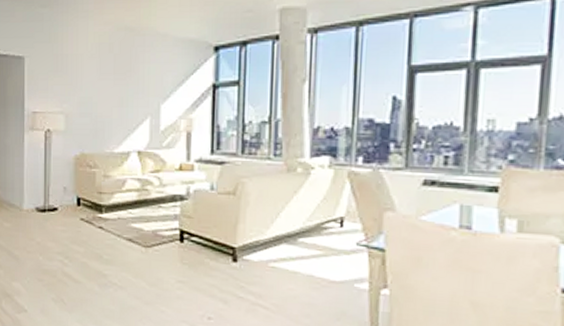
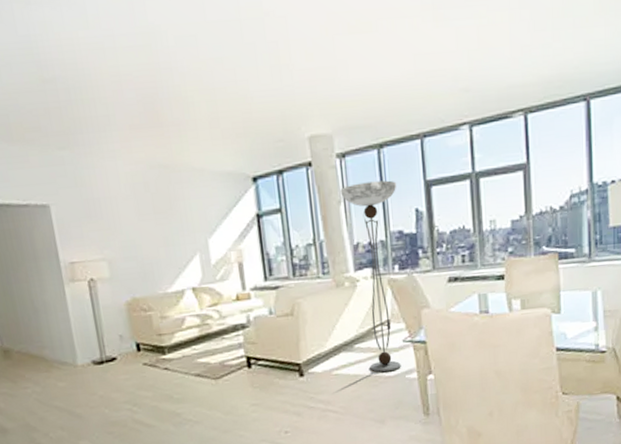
floor lamp: none [307,61,374,276] -> present [340,180,401,373]

